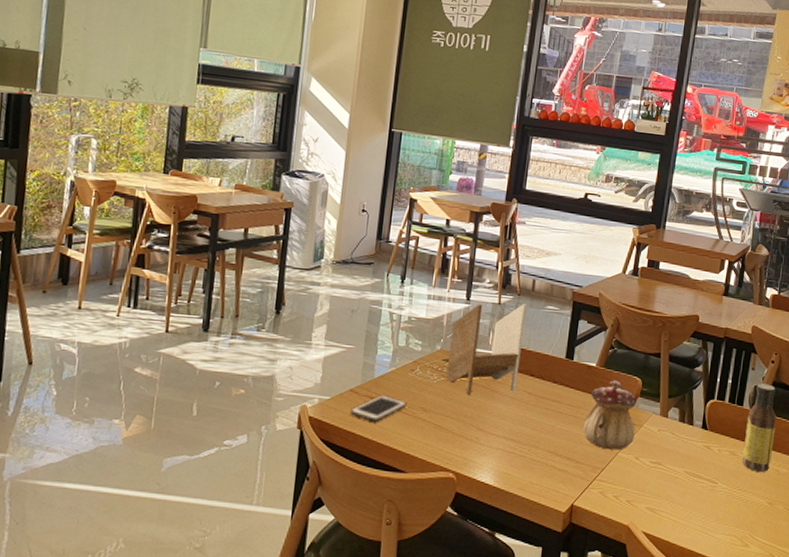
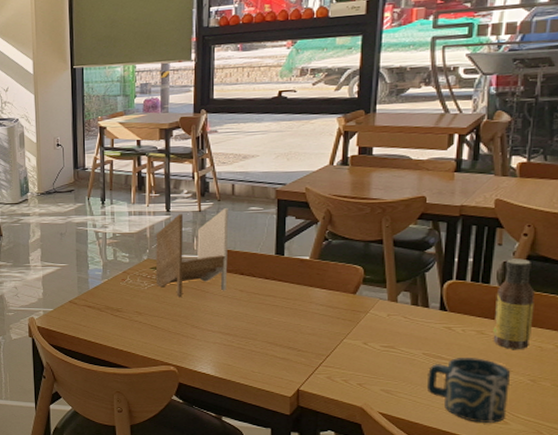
cell phone: present [349,395,407,422] -> none [71,304,122,327]
teapot: present [583,380,637,450] -> none [302,271,360,337]
cup: none [685,478,754,545] -> present [426,358,511,423]

